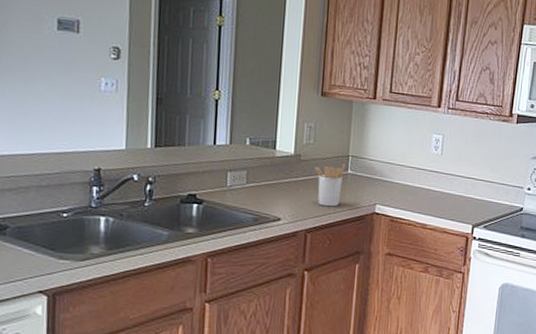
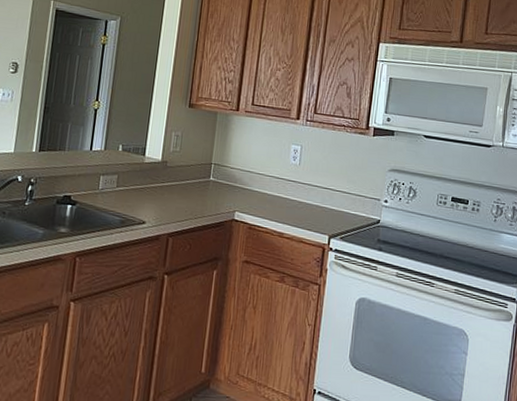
utensil holder: present [315,163,346,207] -> none [179,170,209,213]

